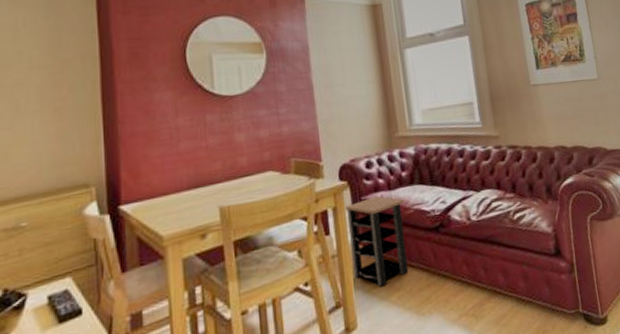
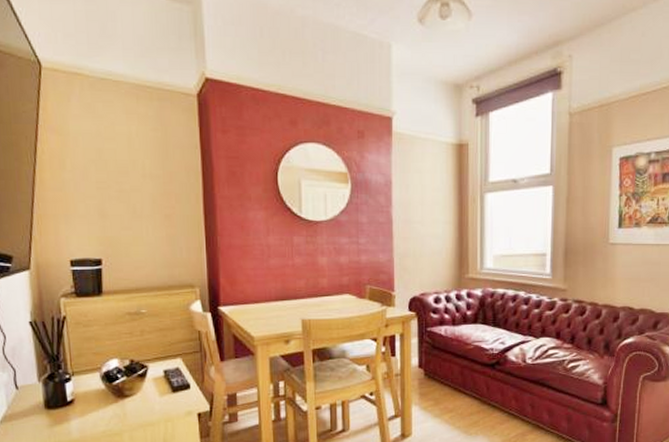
side table: present [346,195,409,287] -> none [412,329,466,406]

